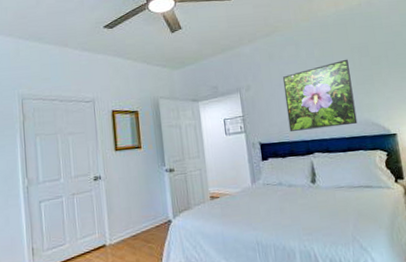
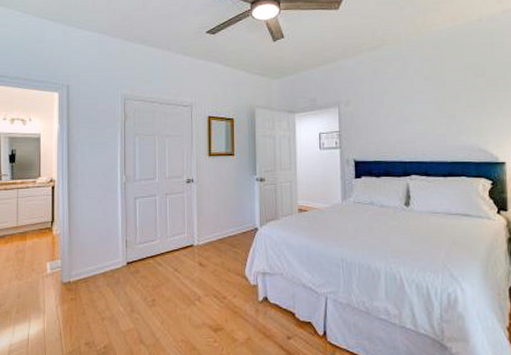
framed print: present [282,59,358,132] -> none [385,78,463,152]

